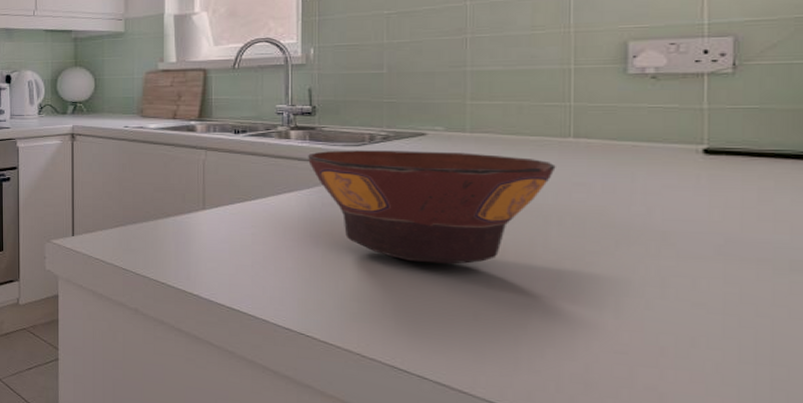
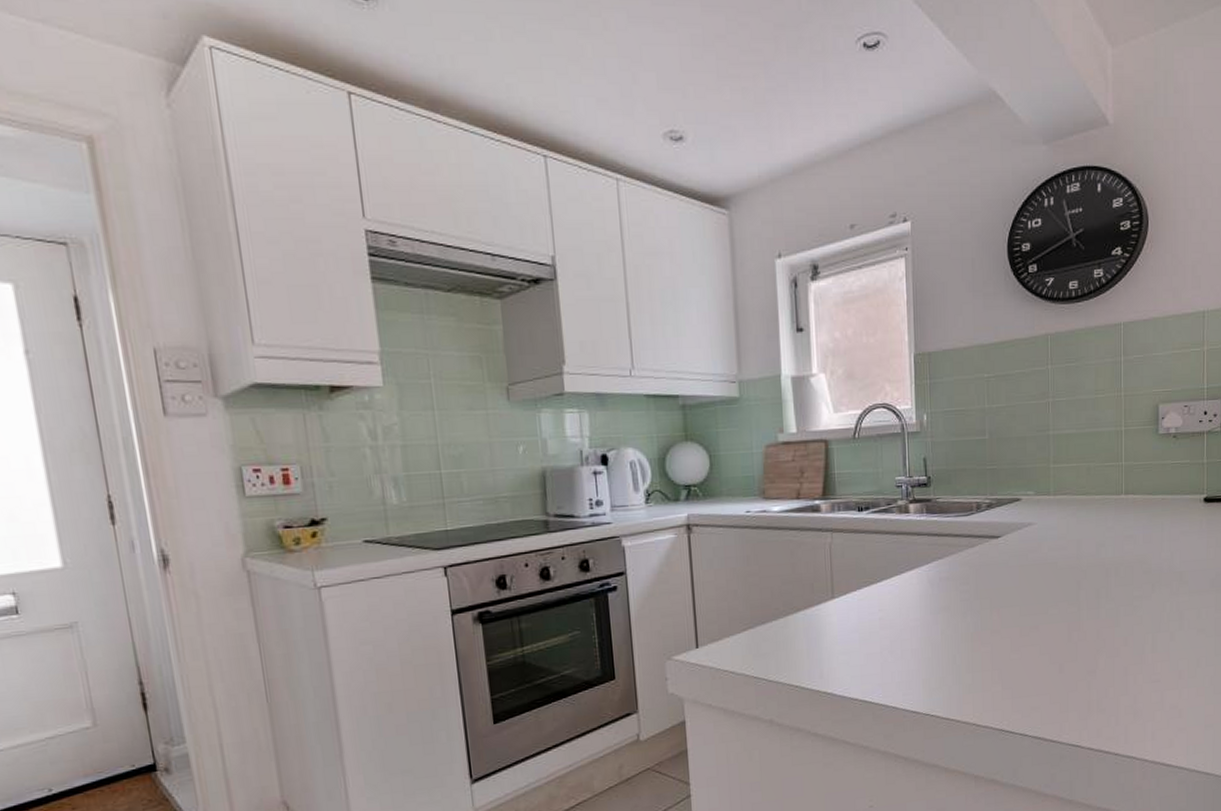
bowl: present [308,150,556,264] -> none [926,515,1113,627]

